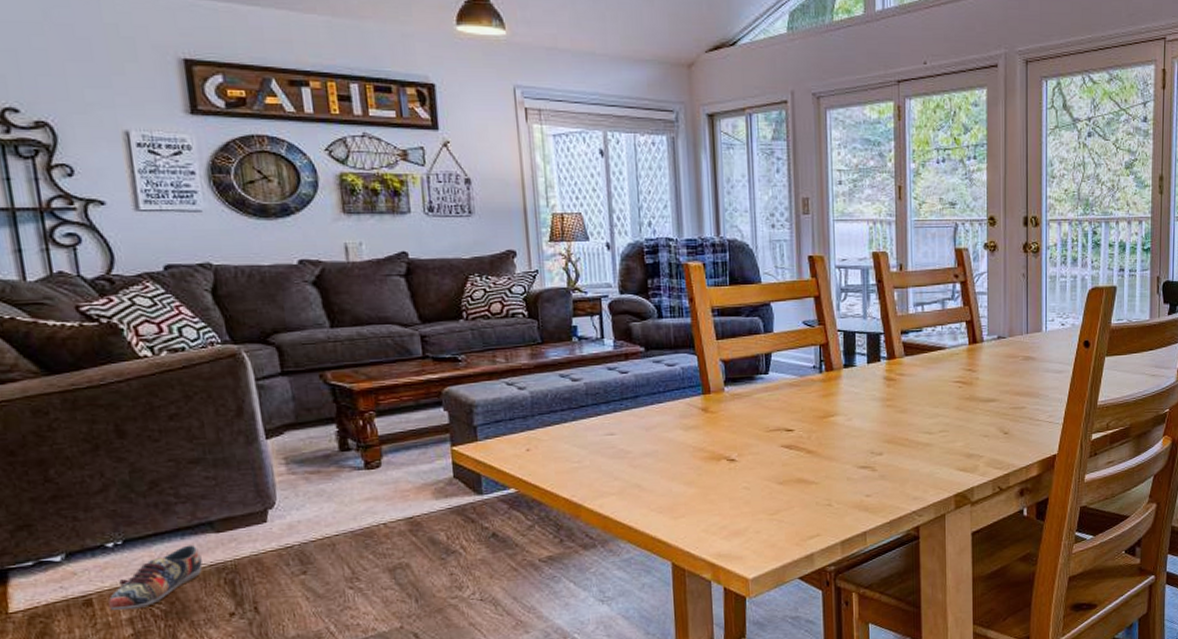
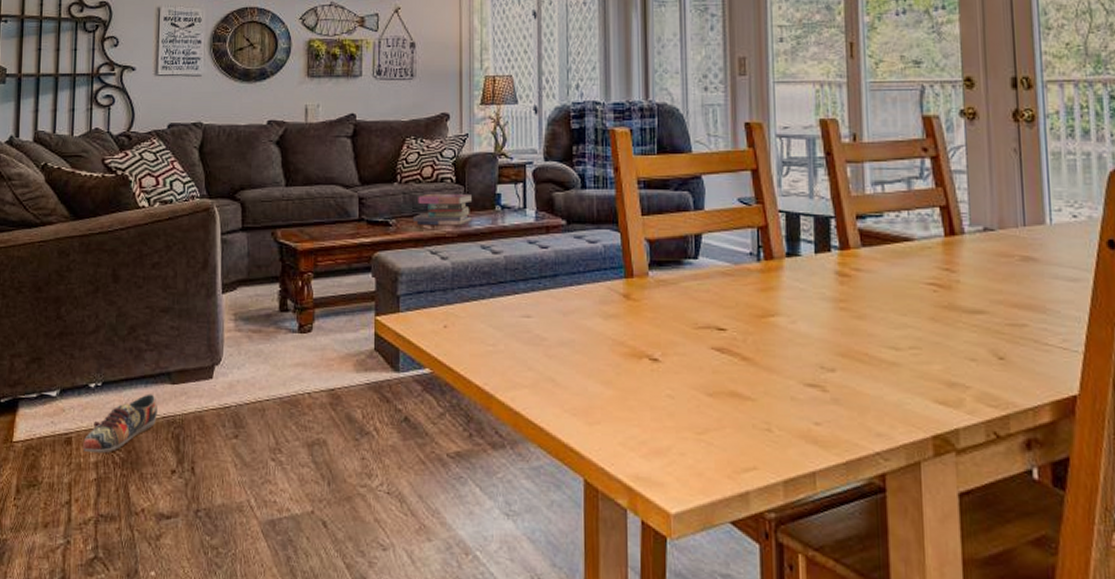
books: none [483,327,548,360] -> present [412,193,473,226]

